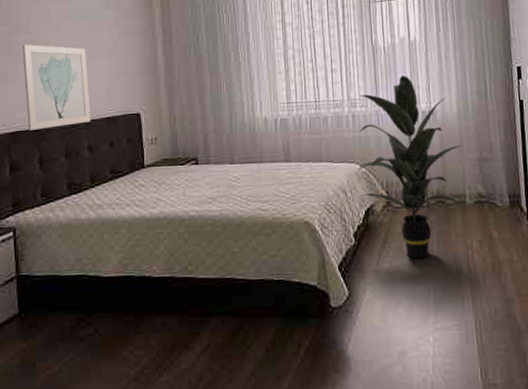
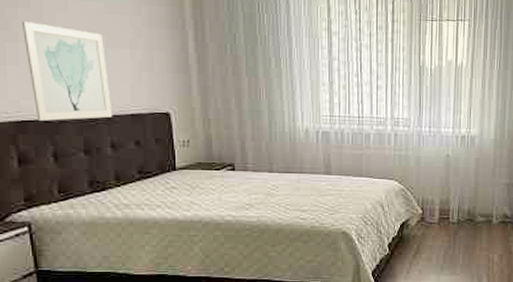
indoor plant: present [356,75,463,260] -> none [394,98,496,269]

